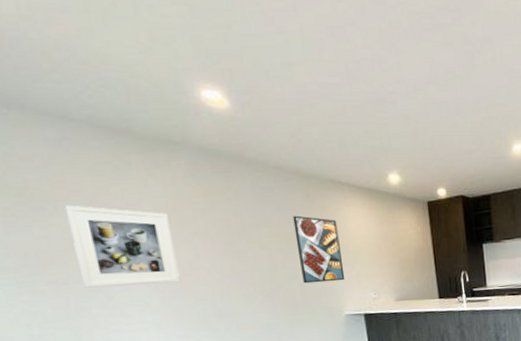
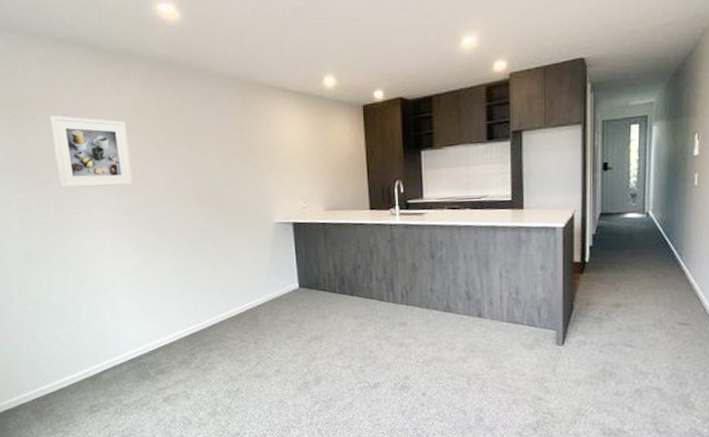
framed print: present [292,215,345,284] -> none [230,122,276,190]

